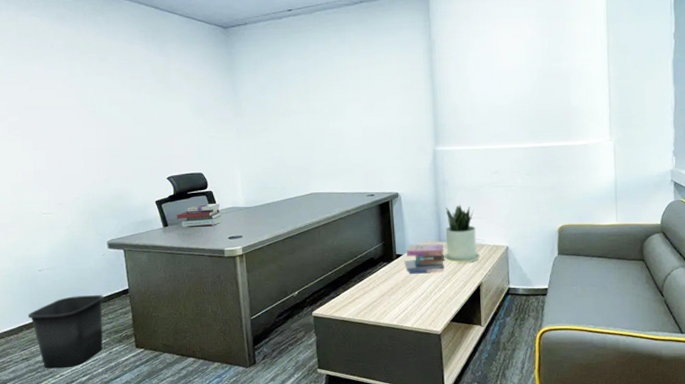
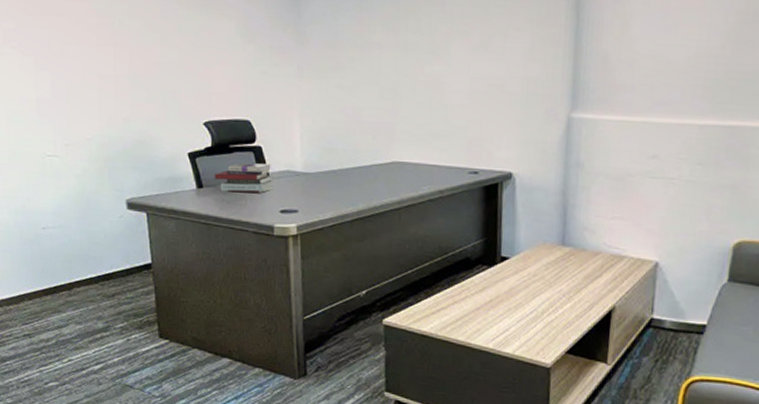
waste bin: present [27,295,104,369] -> none [29,265,122,352]
books: present [404,244,445,274] -> none [510,246,568,288]
planter: present [444,204,481,264] -> none [566,197,618,279]

